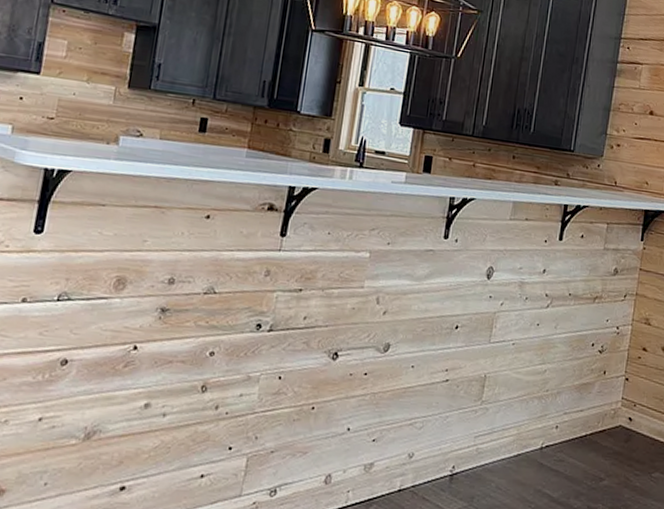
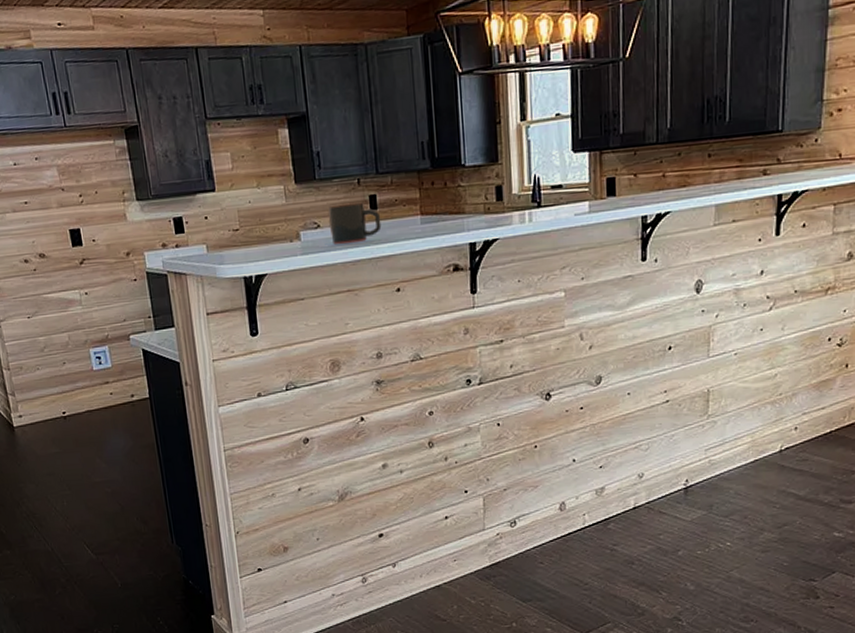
mug: none [151,117,208,161] -> present [328,202,382,246]

